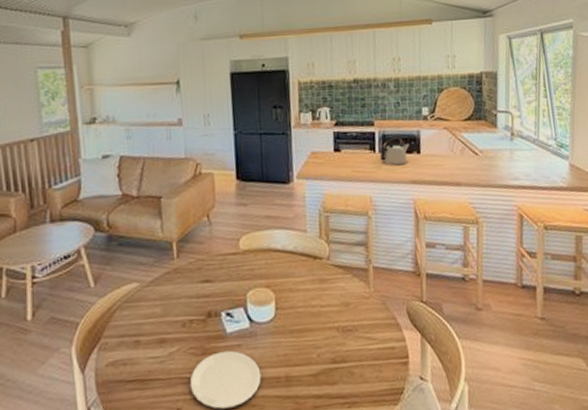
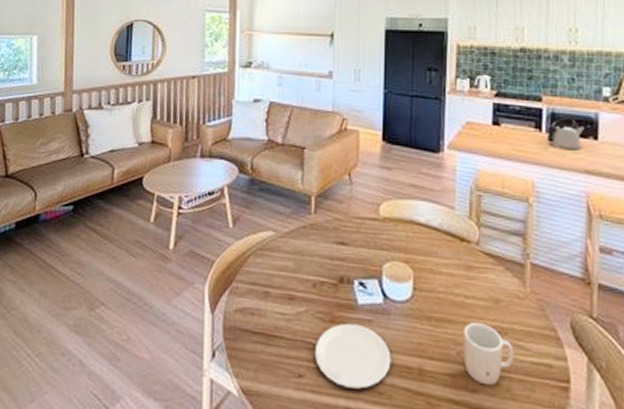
mug: none [321,325,365,377] -> present [464,321,515,386]

